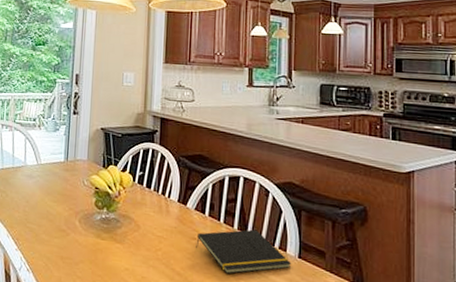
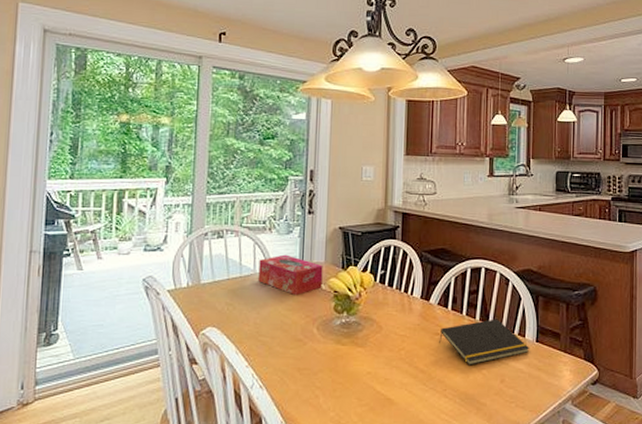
tissue box: none [28,150,86,189] -> present [258,254,323,296]

